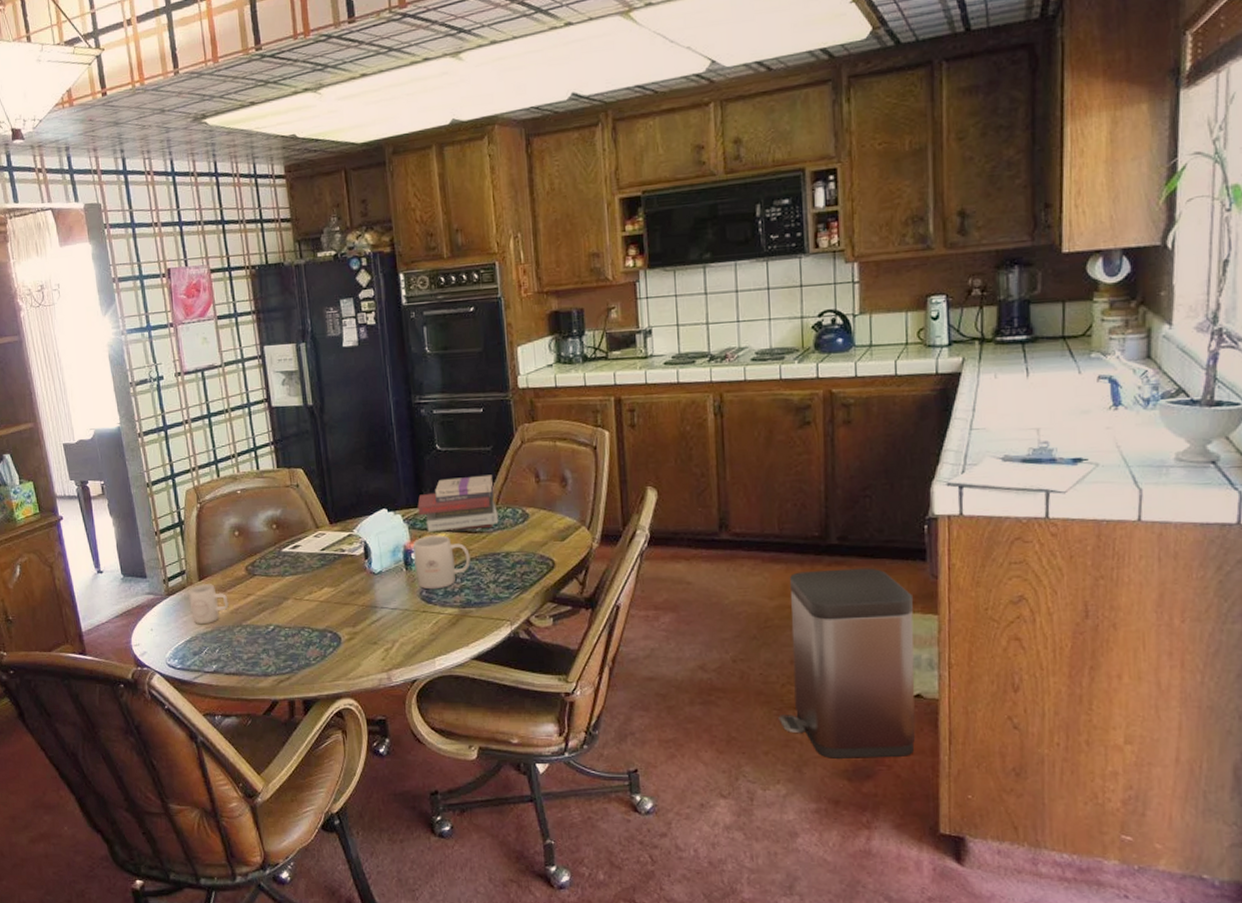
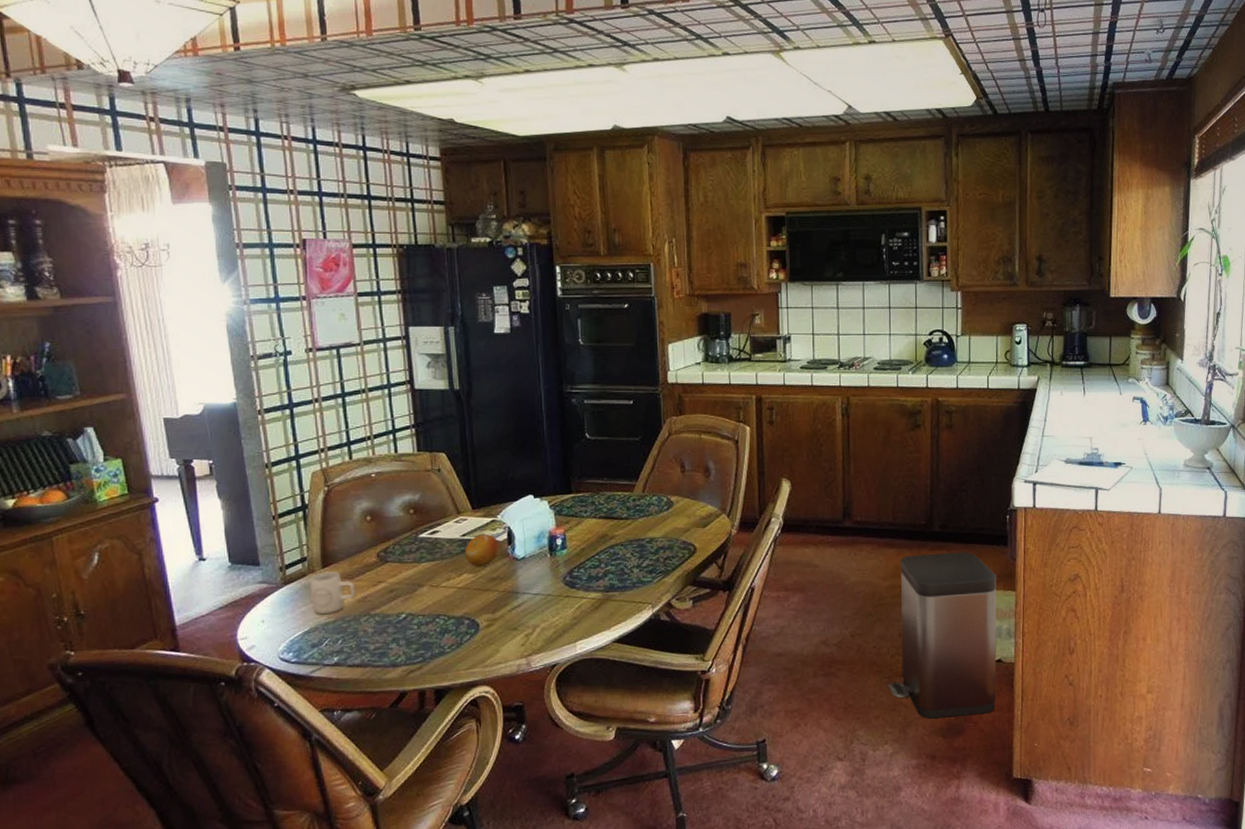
fruit: none [324,548,357,581] -> present [464,534,500,567]
mug: present [413,535,471,590] -> none [559,521,615,575]
books: present [417,474,499,531] -> none [565,464,645,518]

